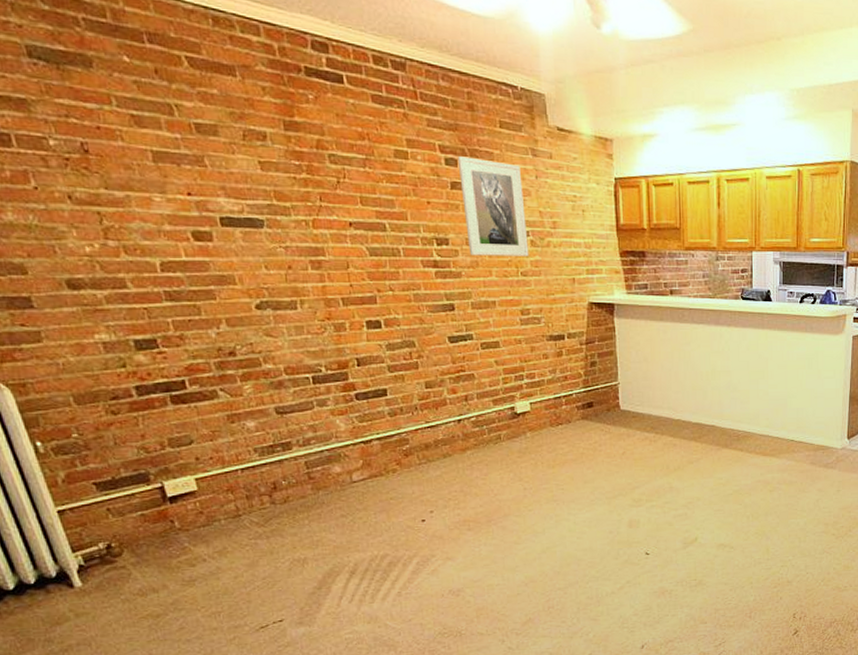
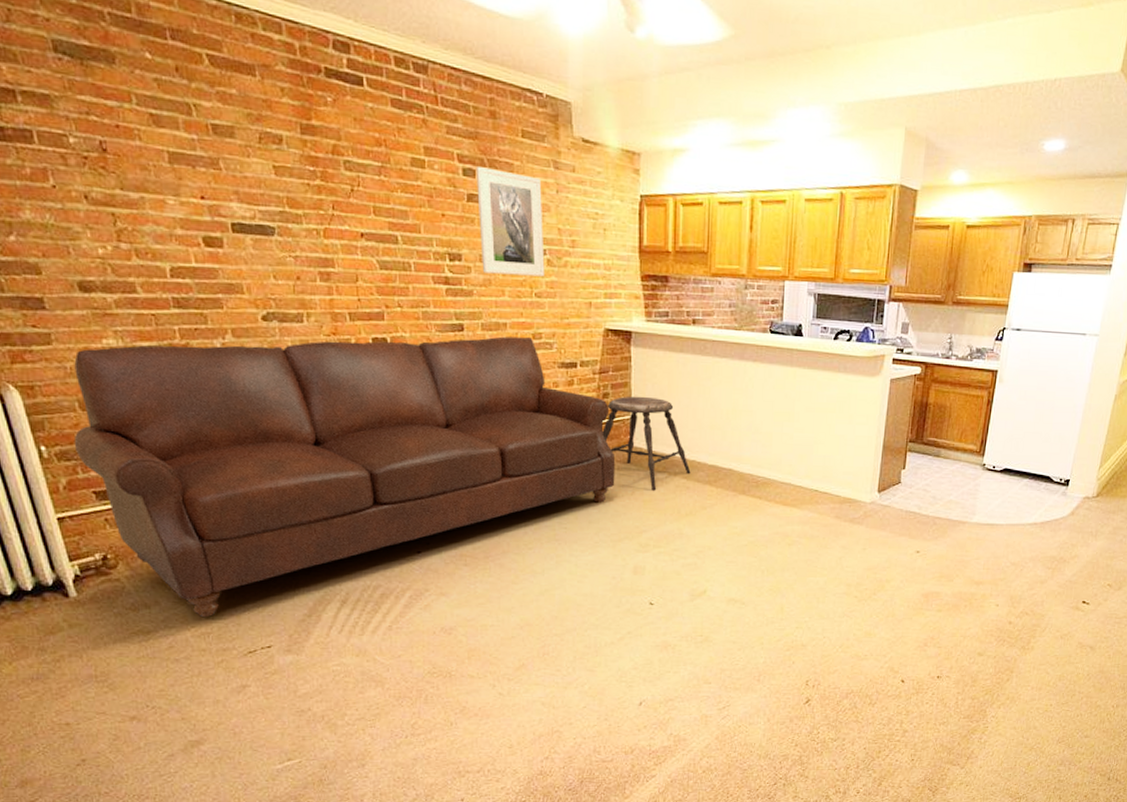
sofa: none [66,314,607,598] -> present [74,336,616,618]
stool: none [592,363,677,450] -> present [602,396,691,491]

